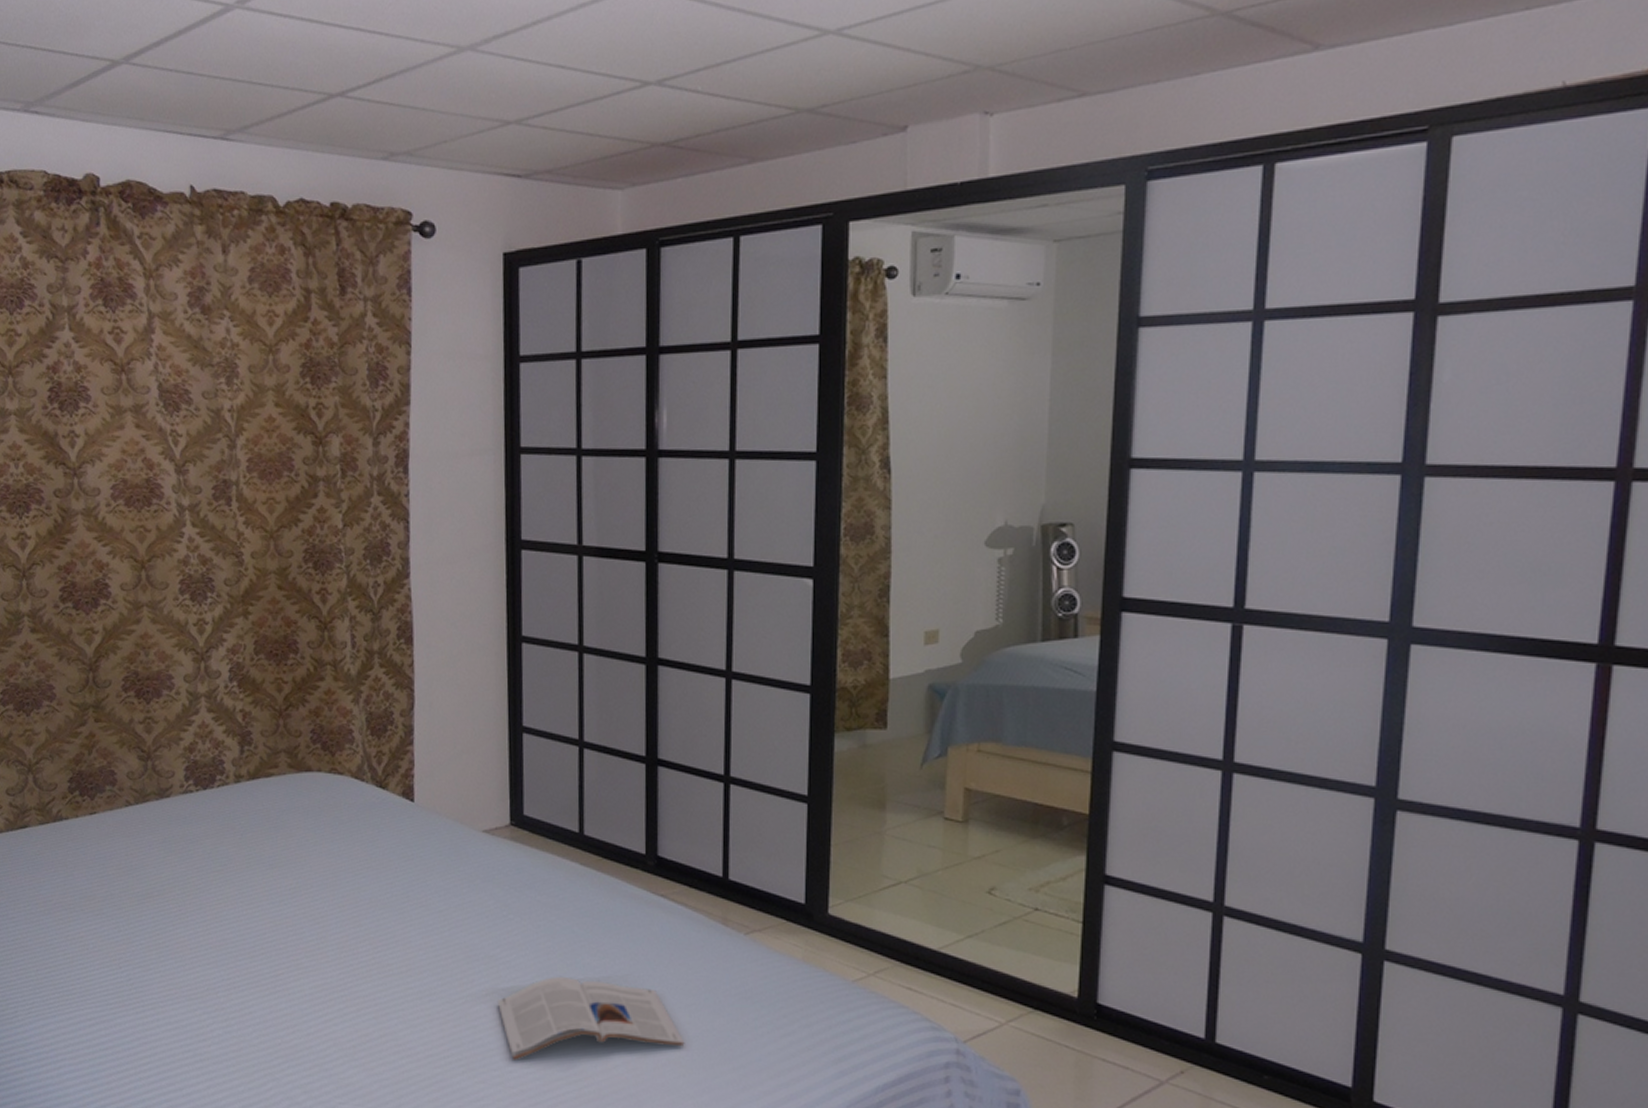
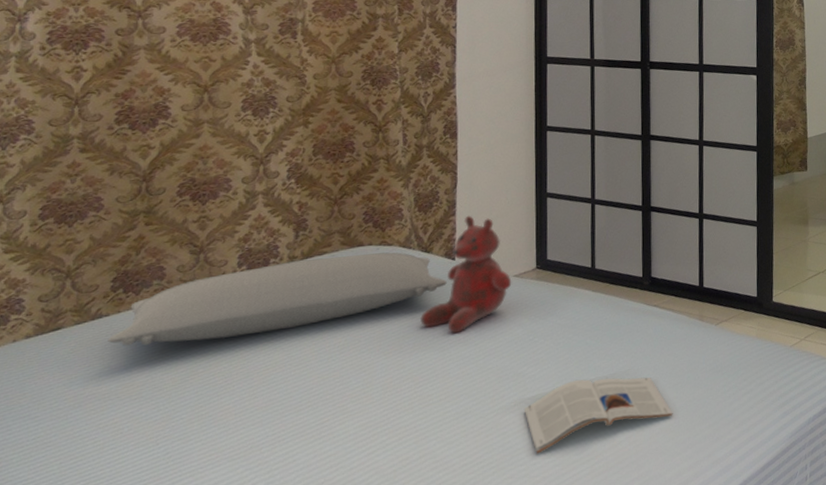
pillow: none [69,781,405,861] -> present [108,252,447,346]
teddy bear: none [377,746,481,894] -> present [420,215,512,334]

